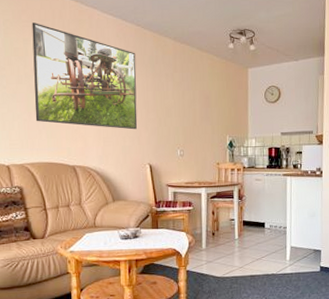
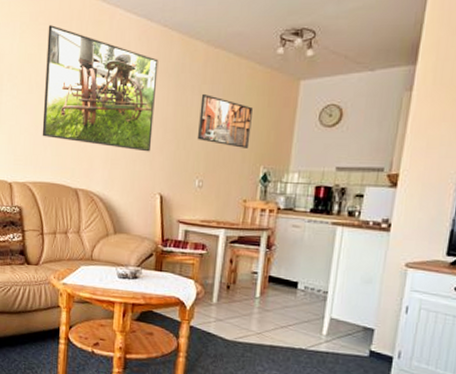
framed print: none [174,81,216,122] -> present [198,94,253,148]

